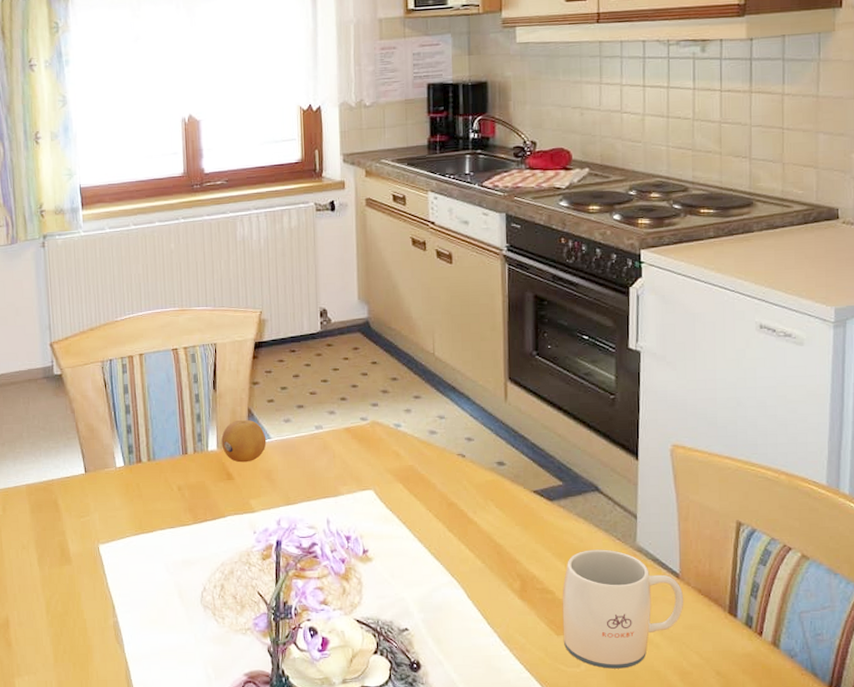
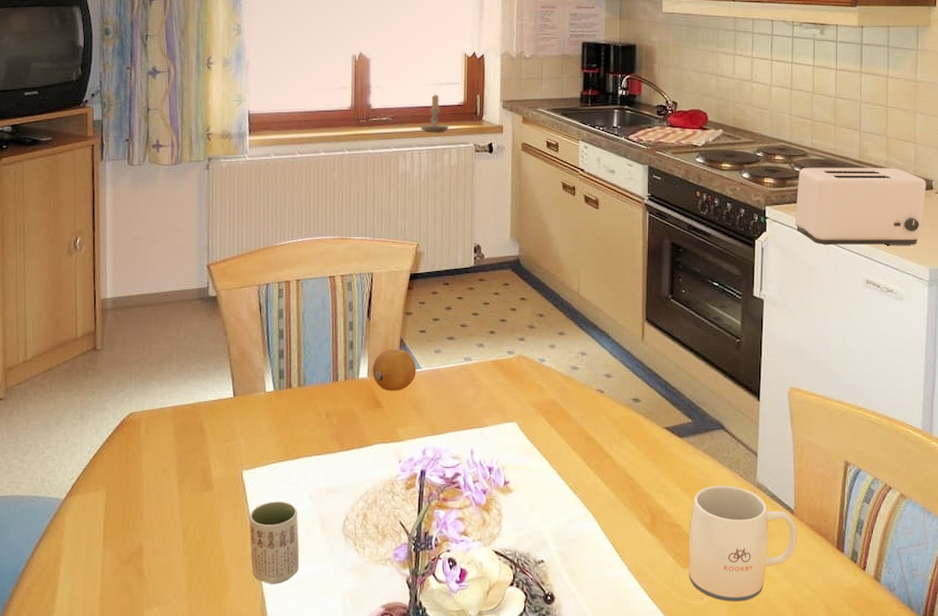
cup: none [108,574,161,654] -> present [249,501,300,584]
candle: none [257,152,287,195] -> present [421,93,449,133]
toaster: none [674,198,831,289] -> present [794,167,926,246]

